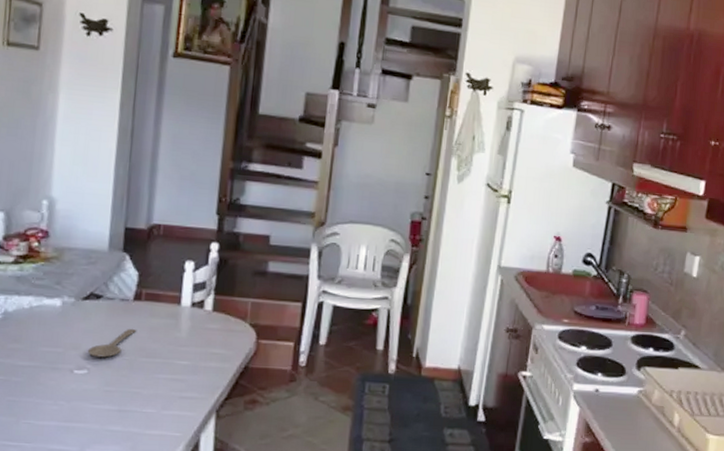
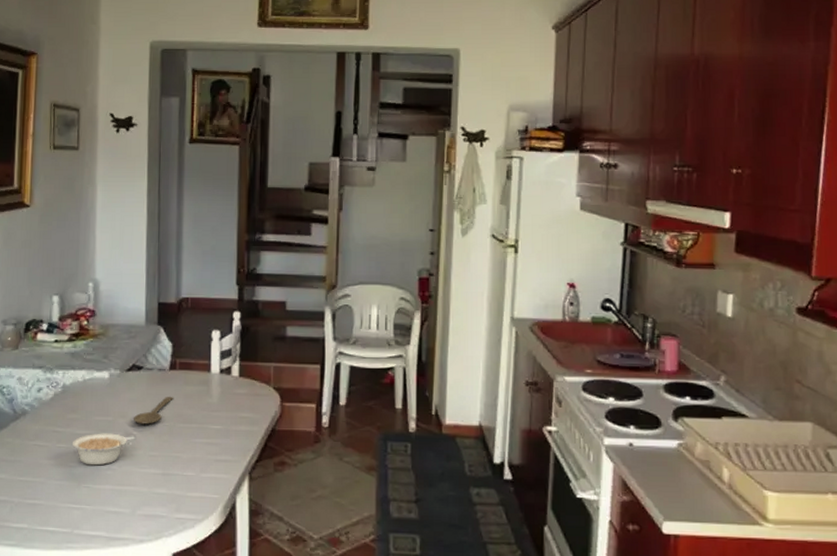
legume: none [11,365,82,401] -> present [71,433,130,466]

